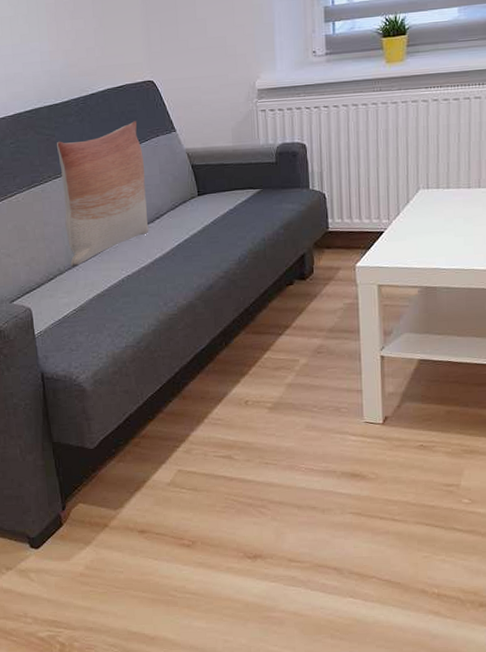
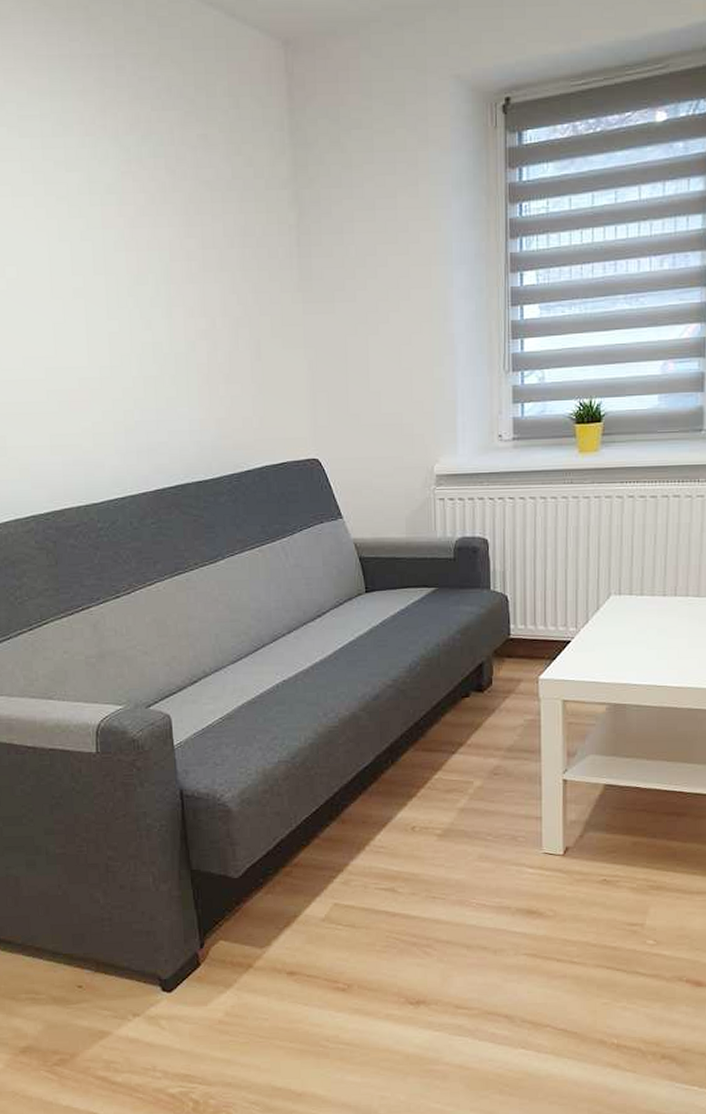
pillow: present [56,121,149,268] -> none [204,504,309,670]

